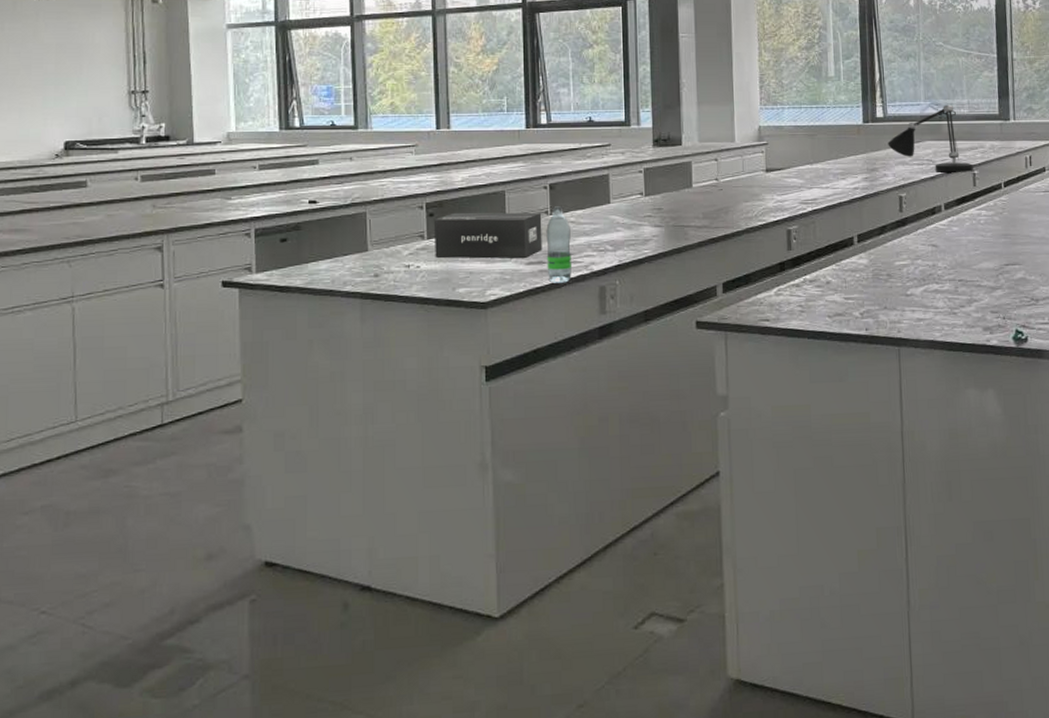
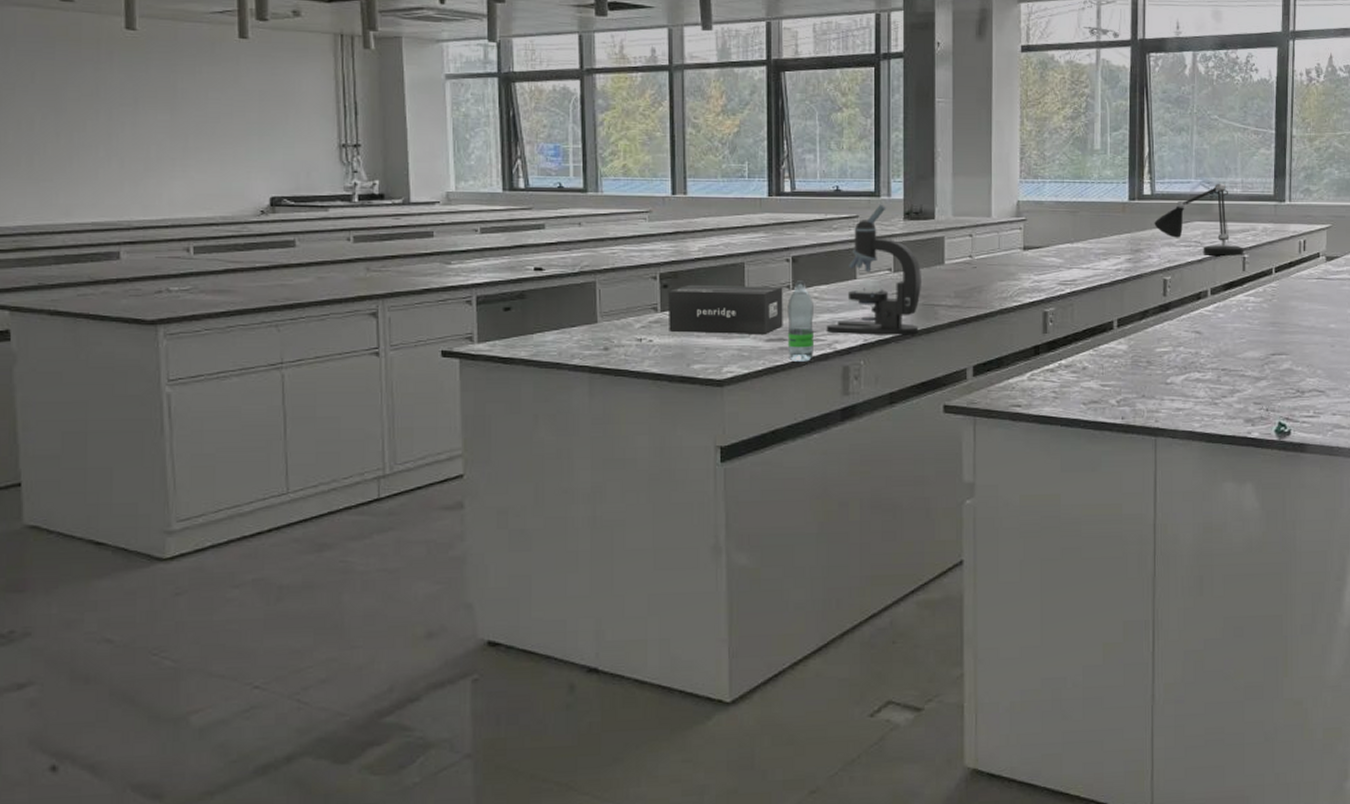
microscope: none [582,132,671,256] -> present [826,204,921,335]

